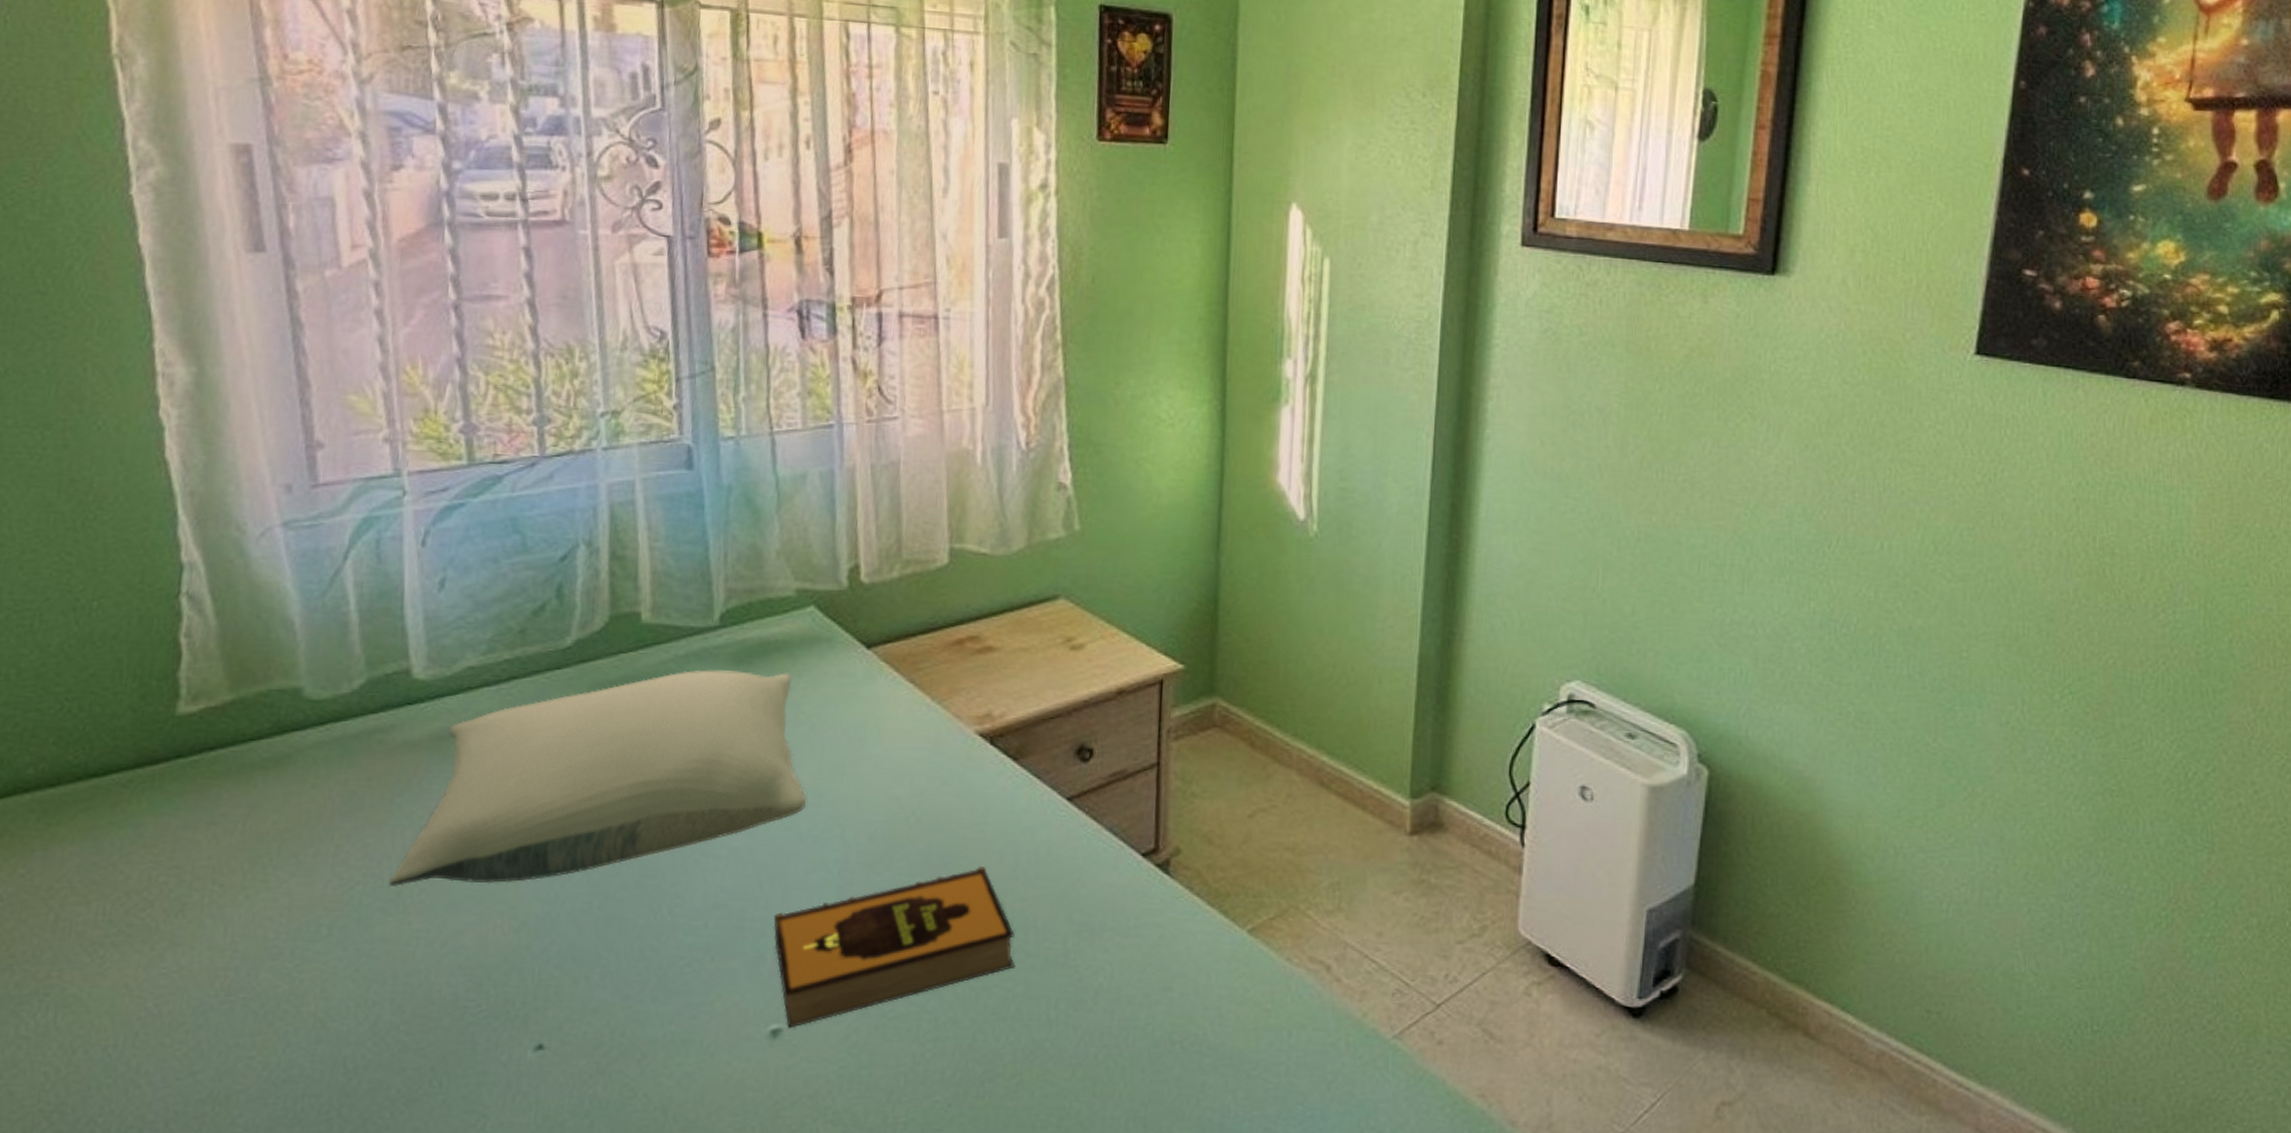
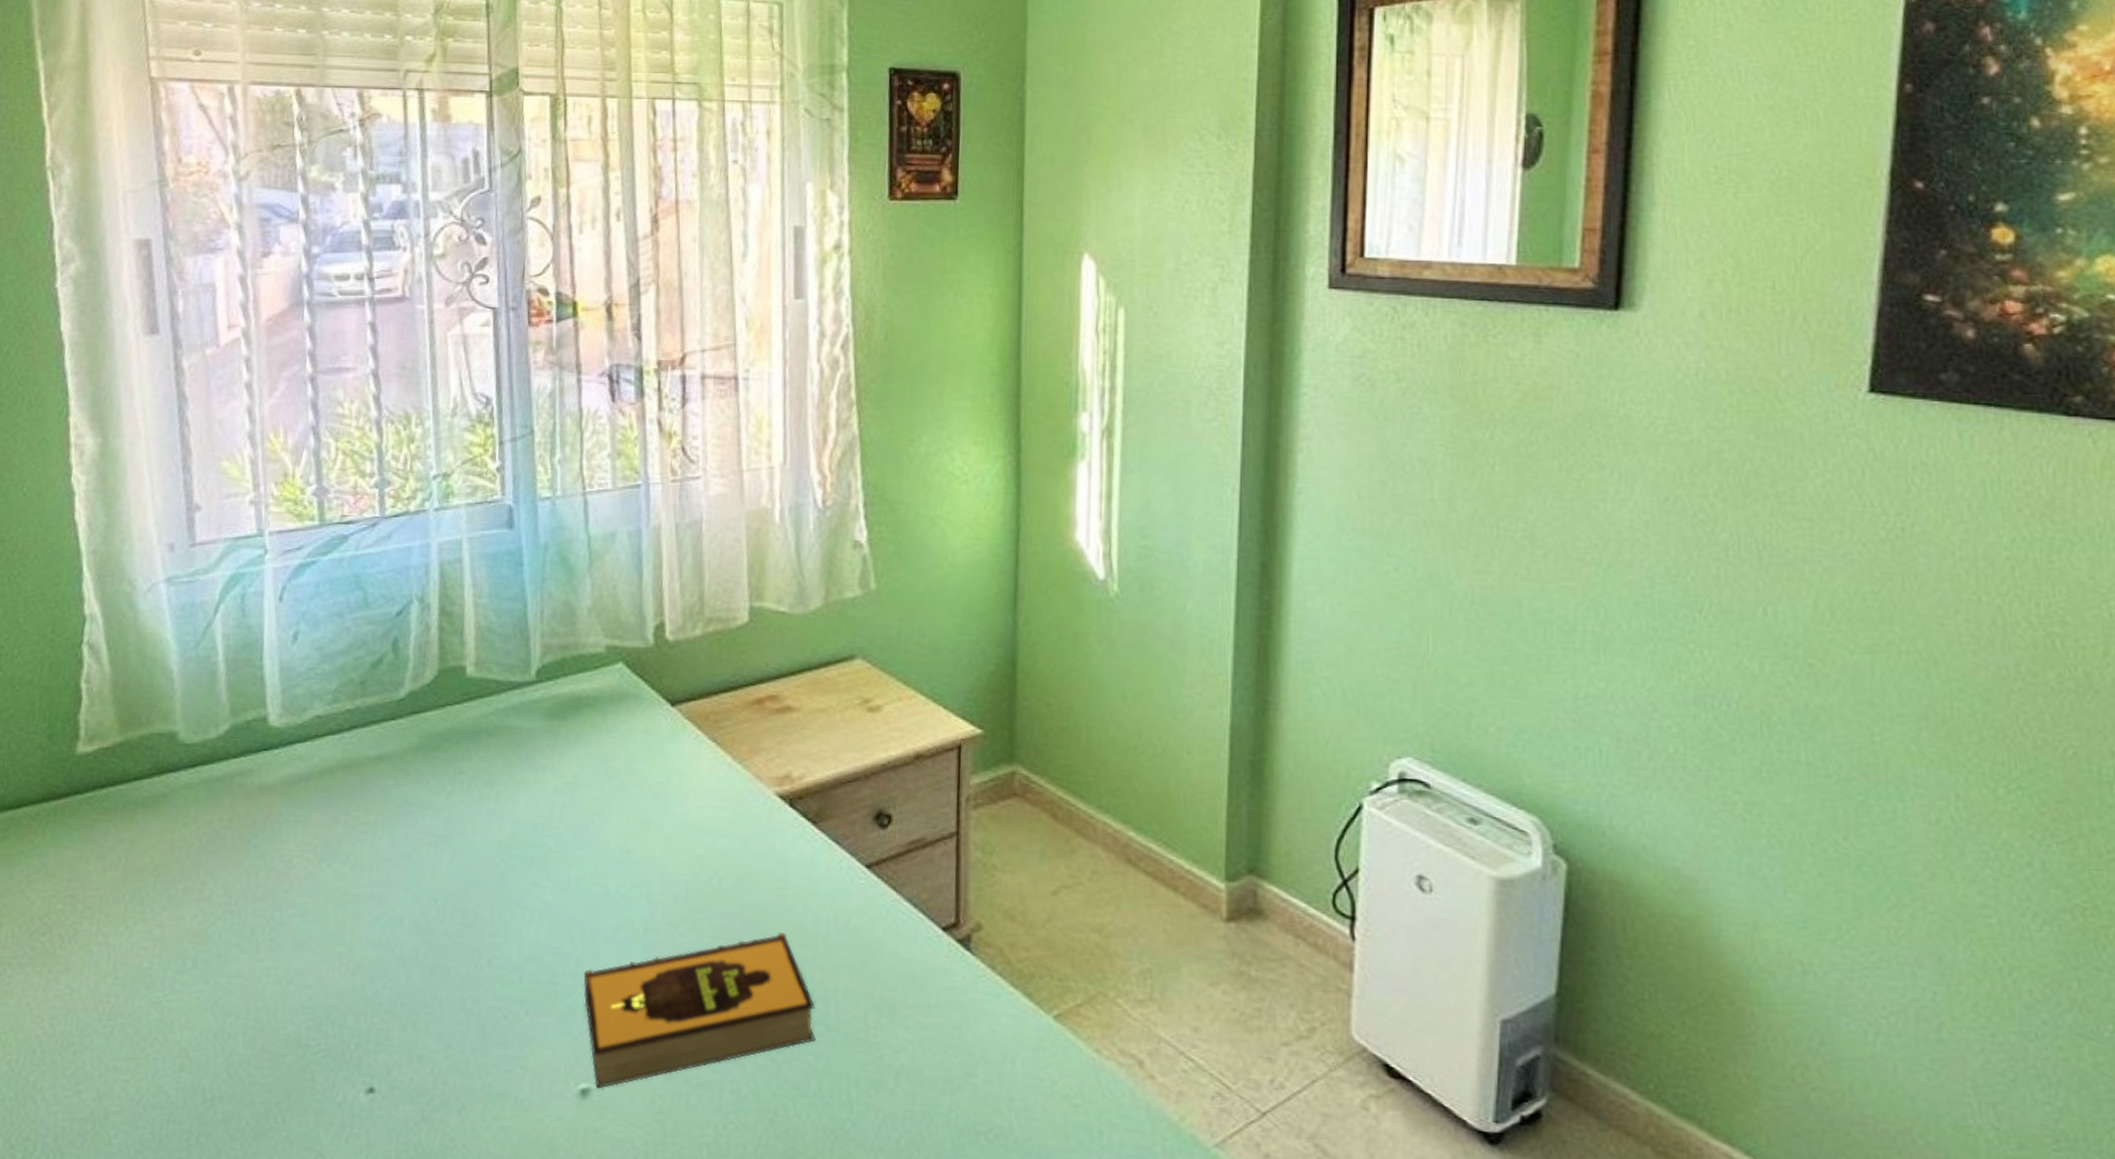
pillow: present [389,669,806,886] -> none [244,723,614,926]

